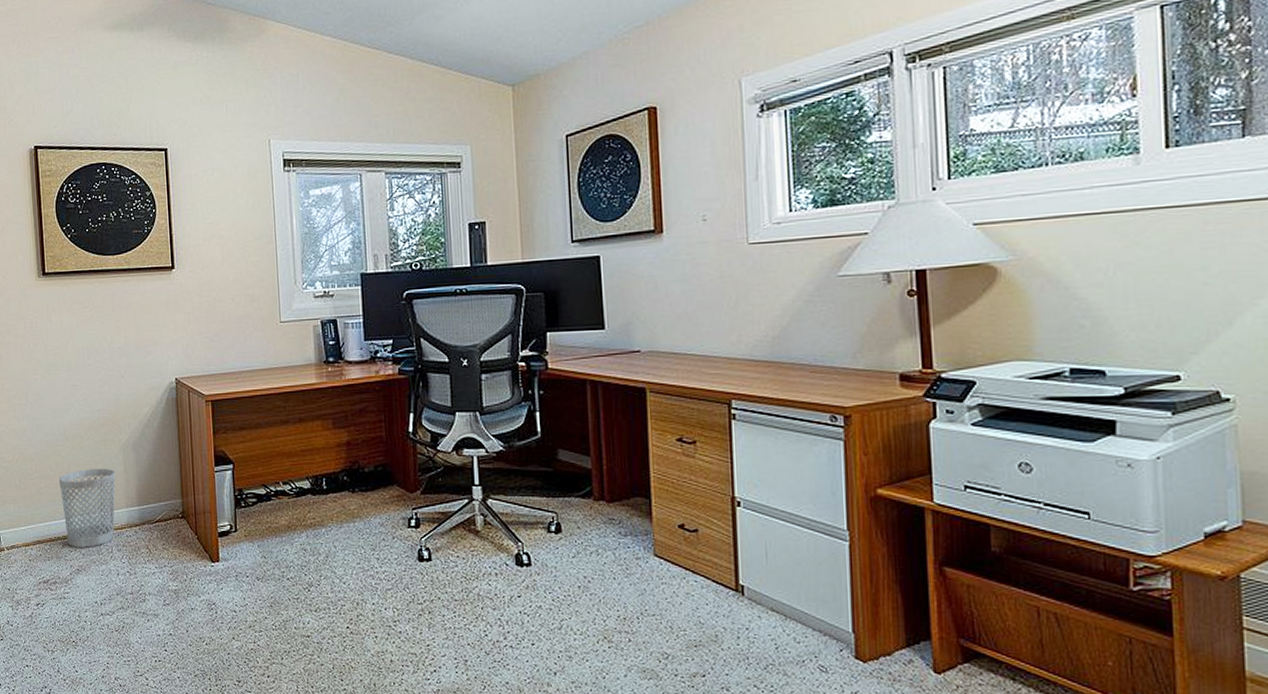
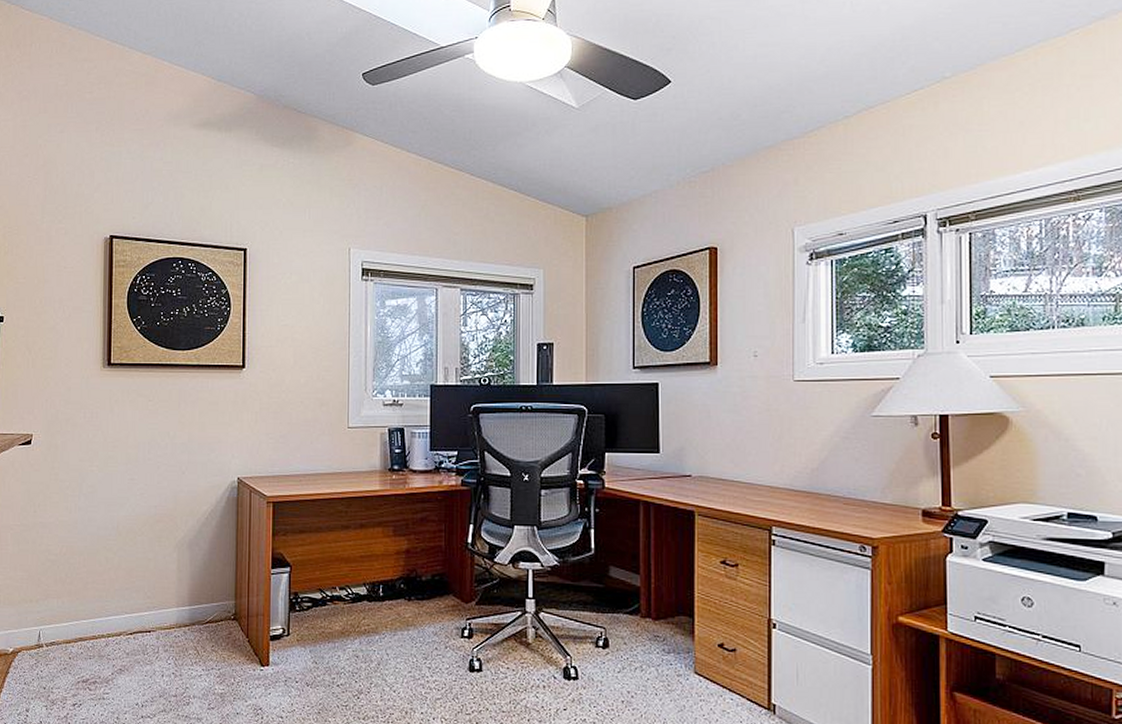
wastebasket: present [58,468,116,547] -> none [107,565,168,647]

